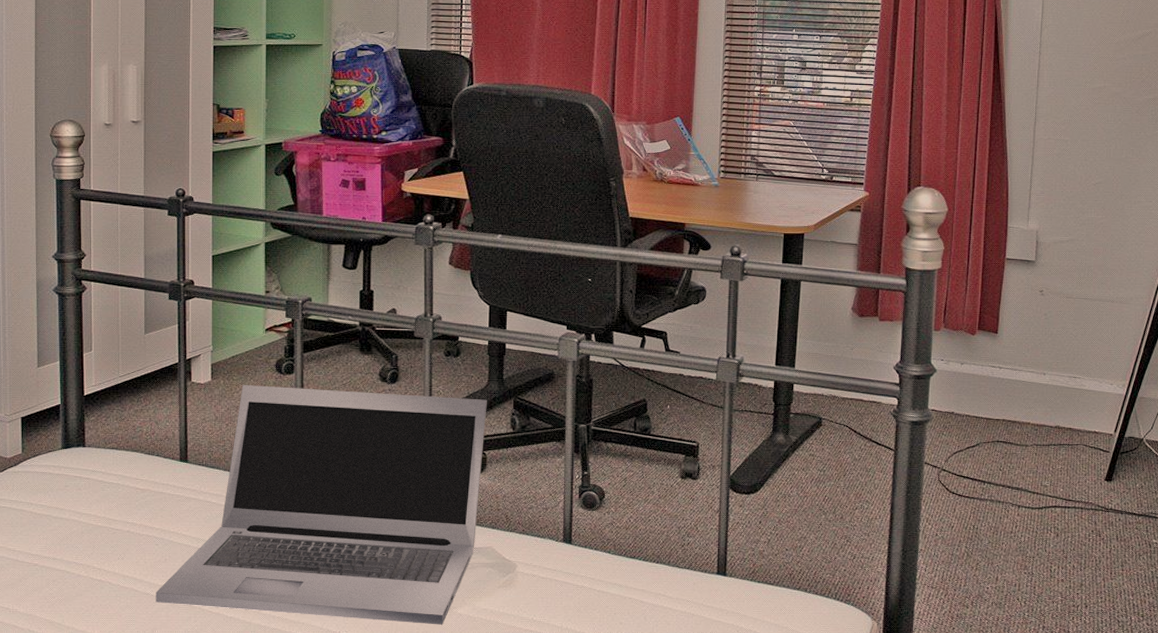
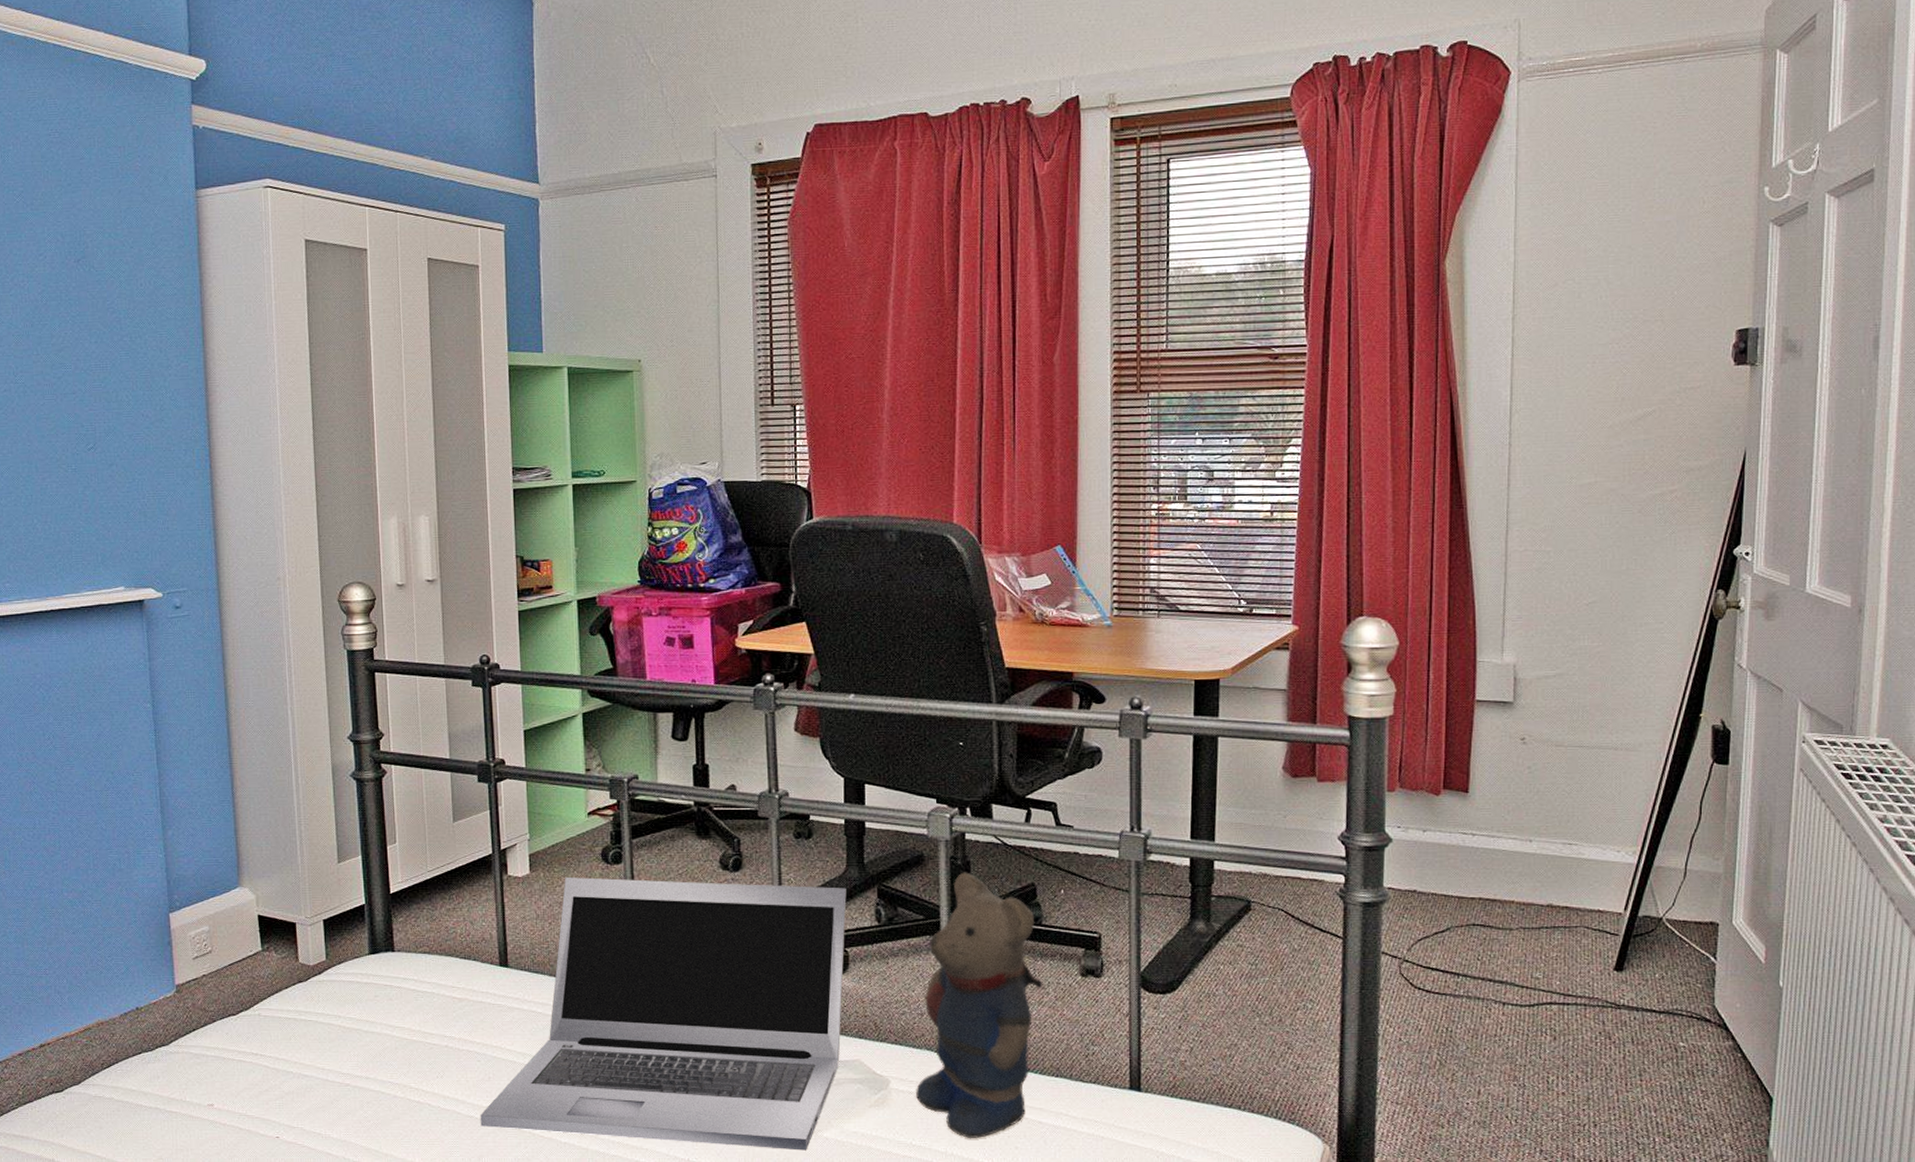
teddy bear: none [538,388,649,616] -> present [916,872,1043,1139]

